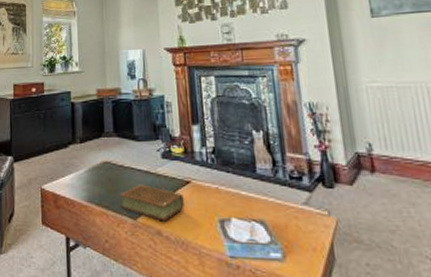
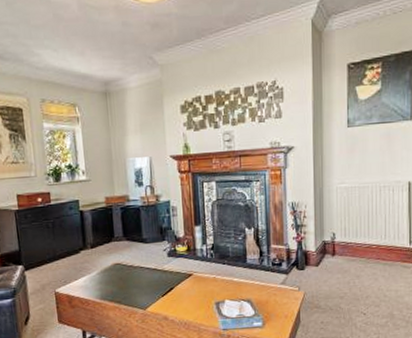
book: present [119,184,184,222] -> none [130,280,187,309]

